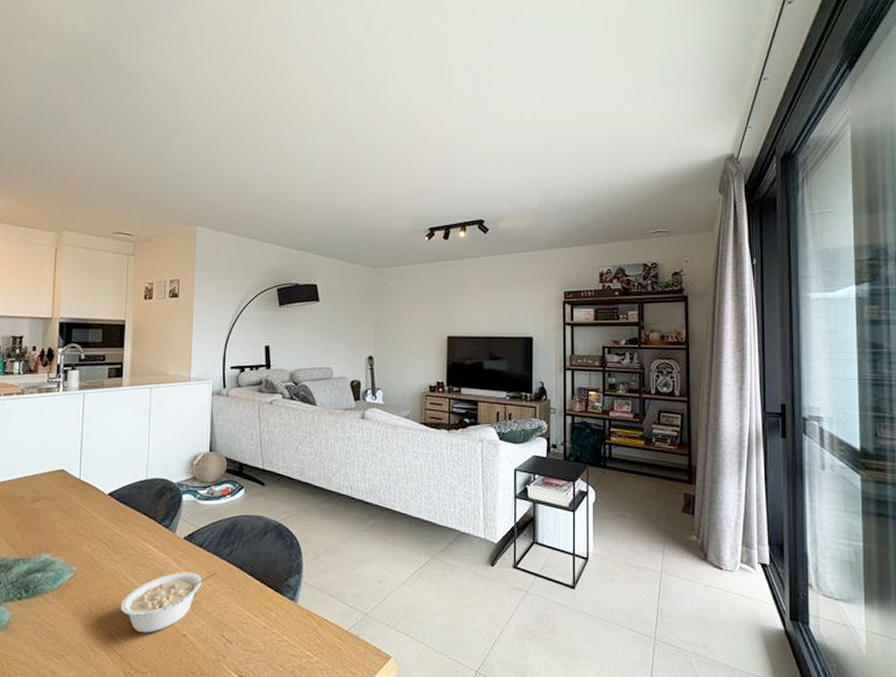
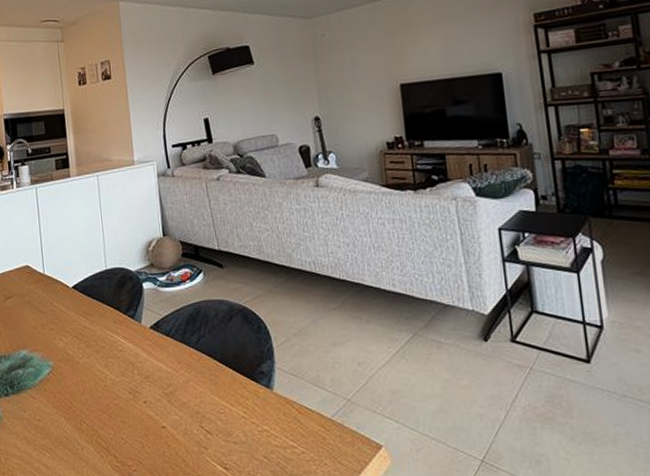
legume: present [120,571,217,633] -> none [98,360,188,426]

